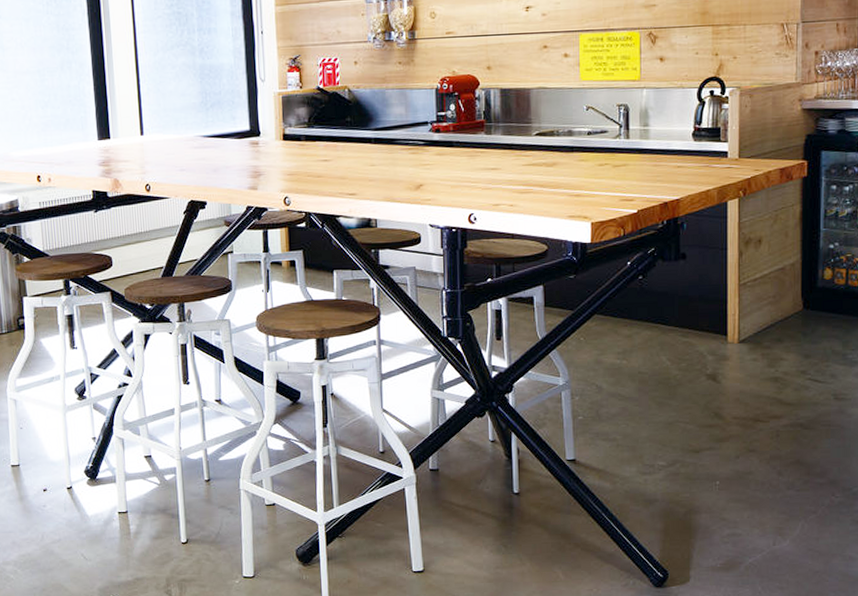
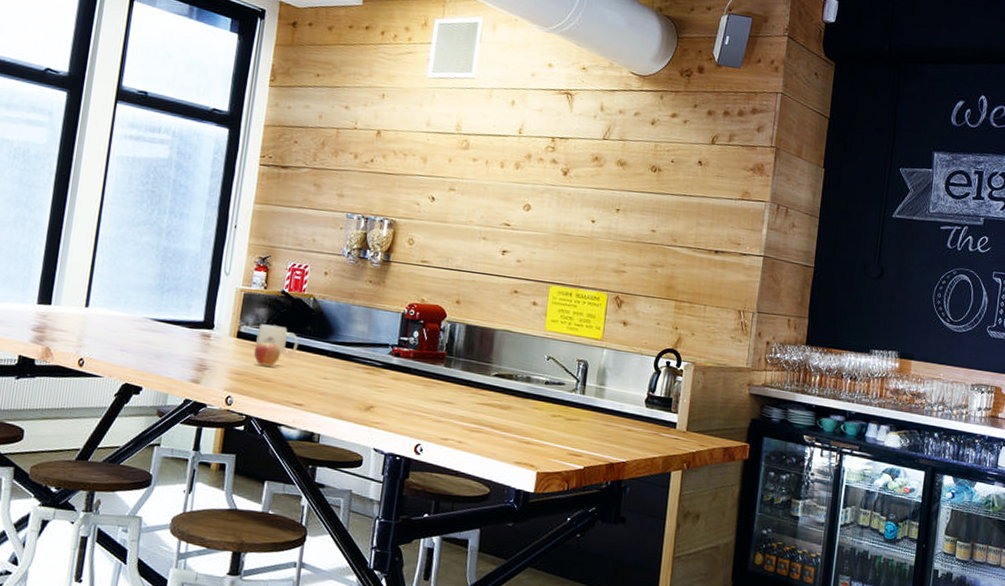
mug: none [301,122,341,156] -> present [256,324,299,361]
fruit: none [301,138,327,163] -> present [253,340,281,367]

